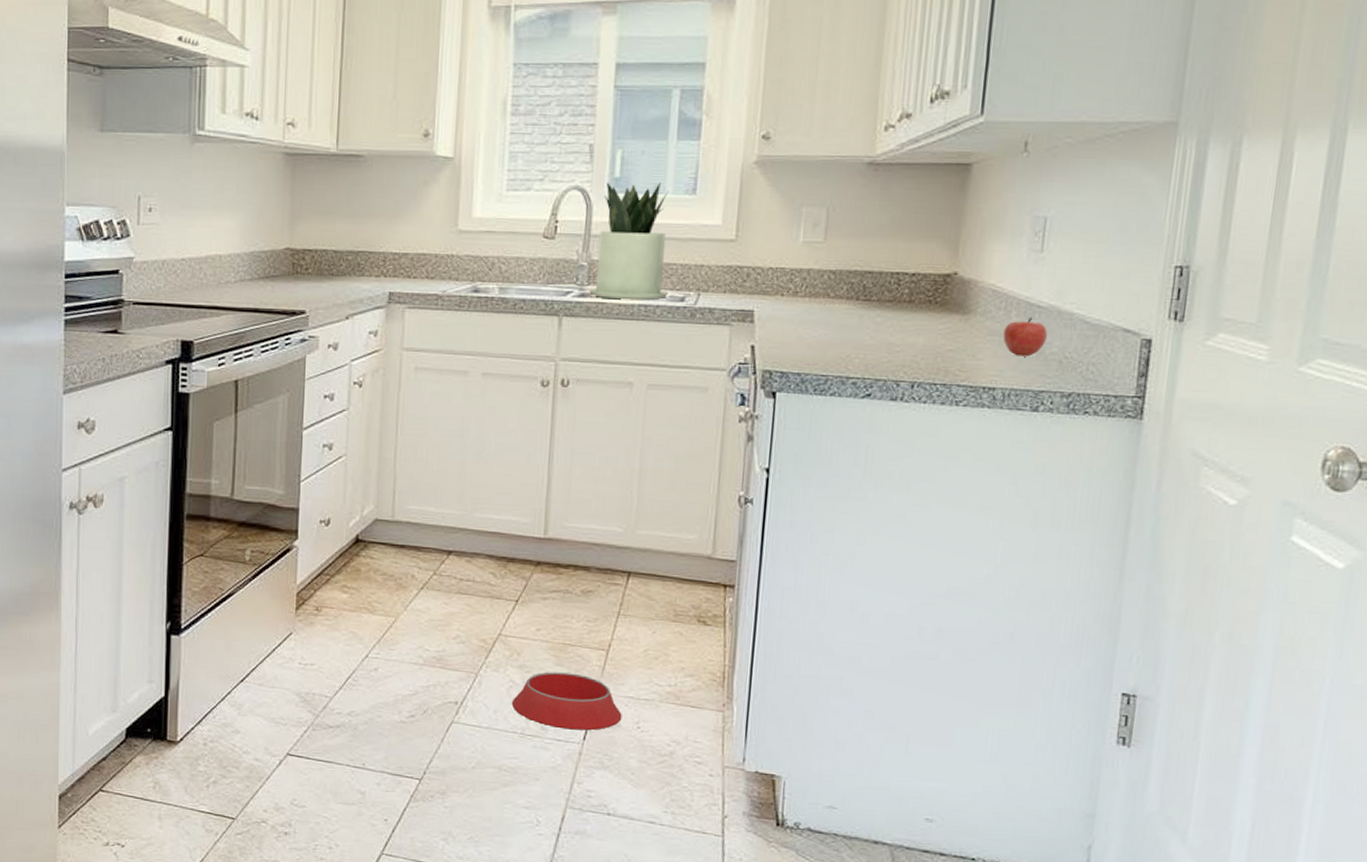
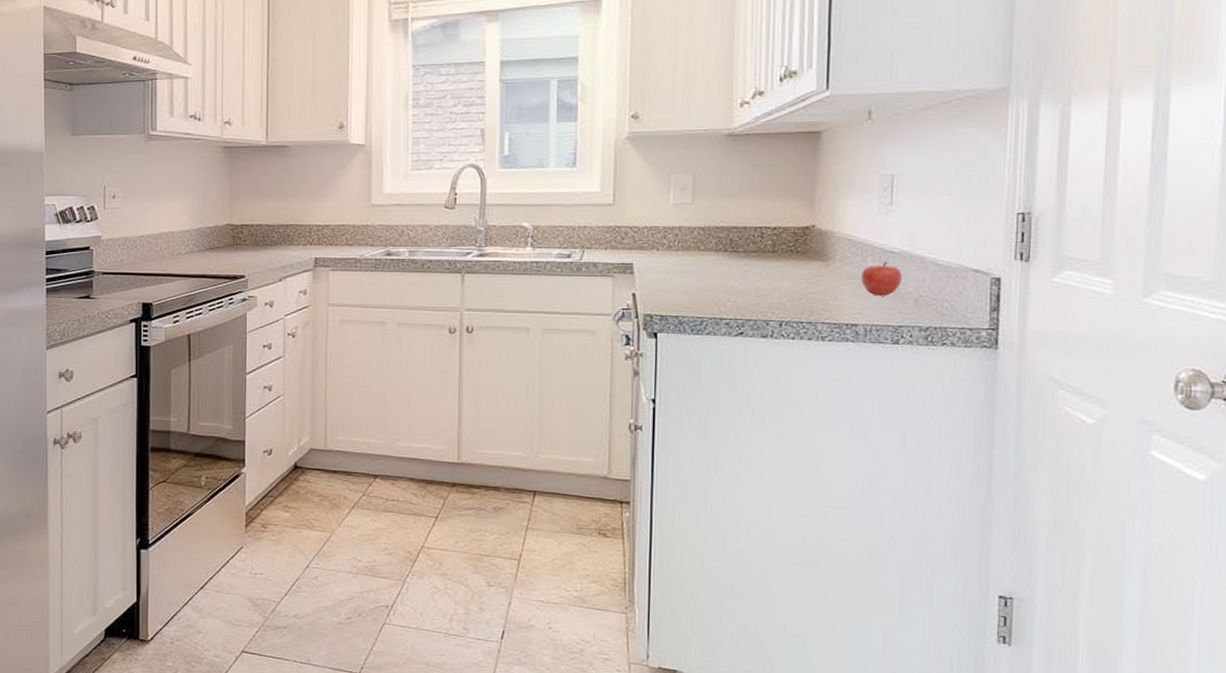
pet bowl: present [511,671,622,731] -> none [436,579,535,631]
planter: present [588,182,669,301] -> none [486,158,556,258]

